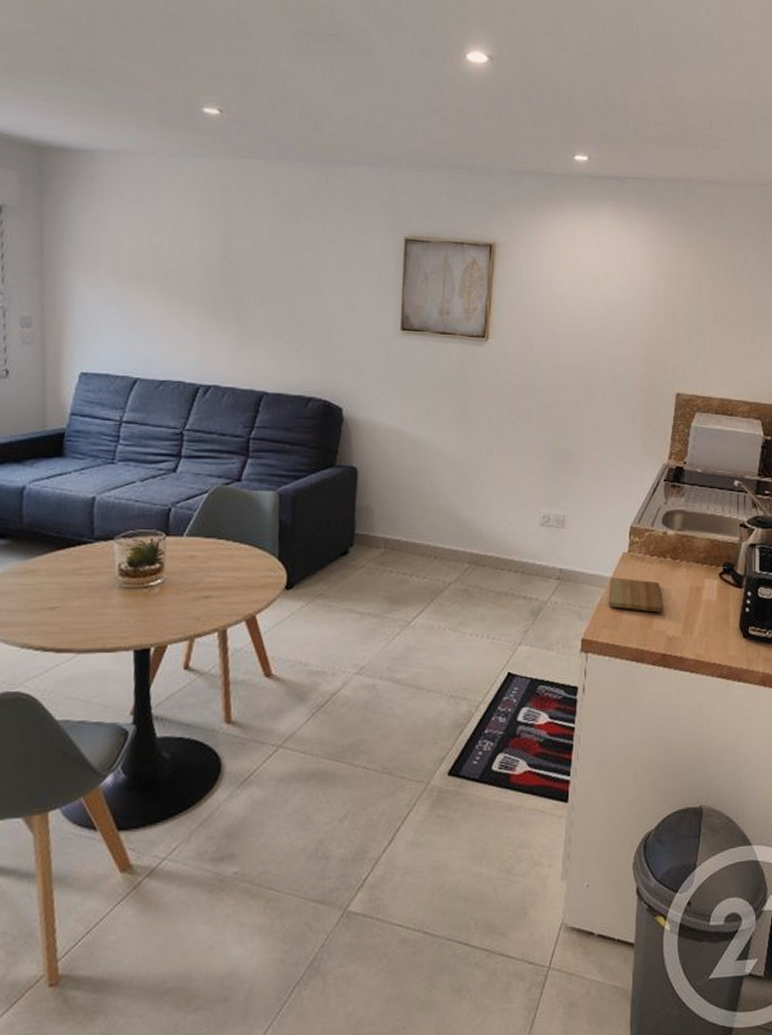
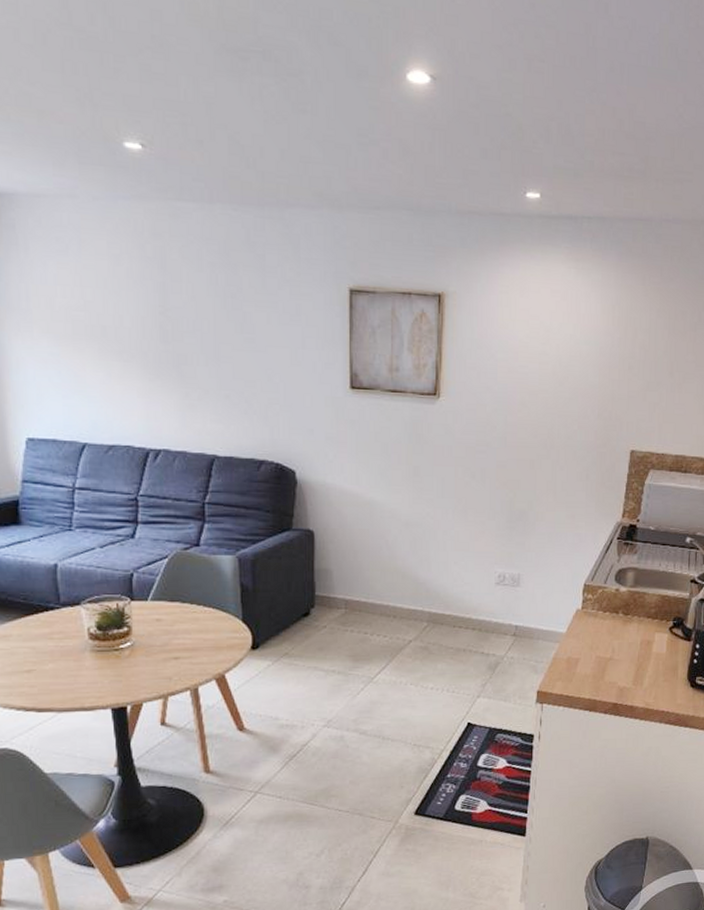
cutting board: present [609,577,664,613] -> none [563,633,616,665]

